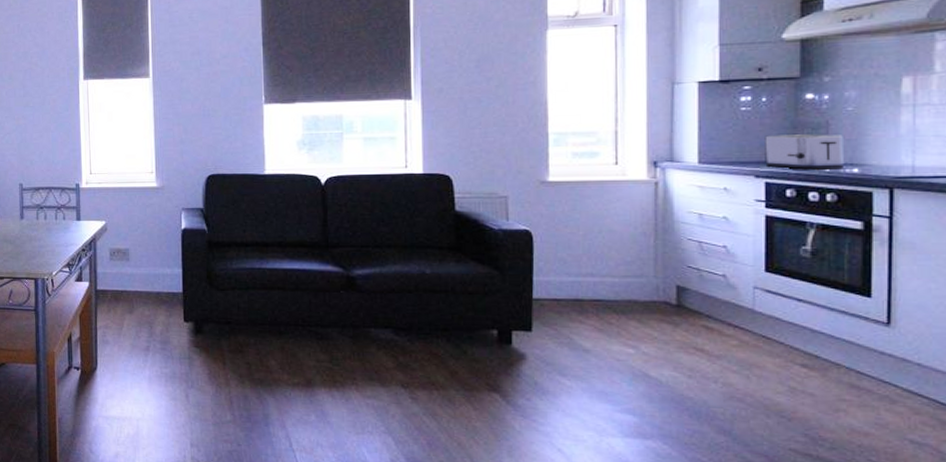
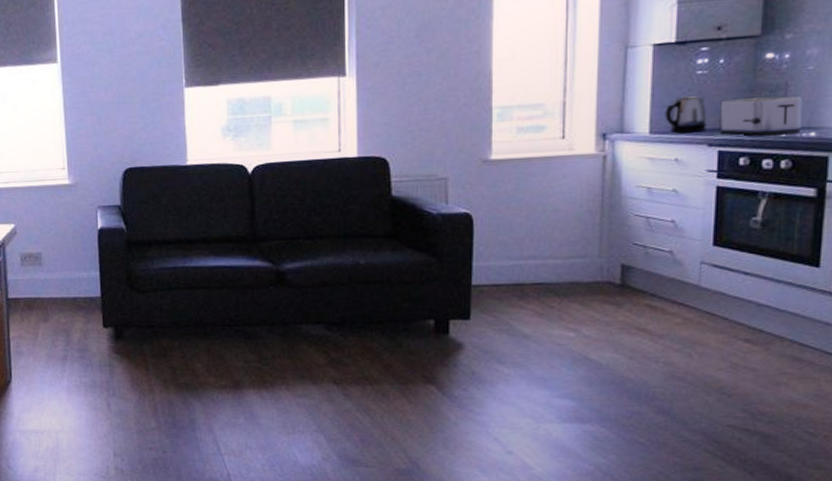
kettle: none [712,130,753,164] -> present [665,96,707,133]

